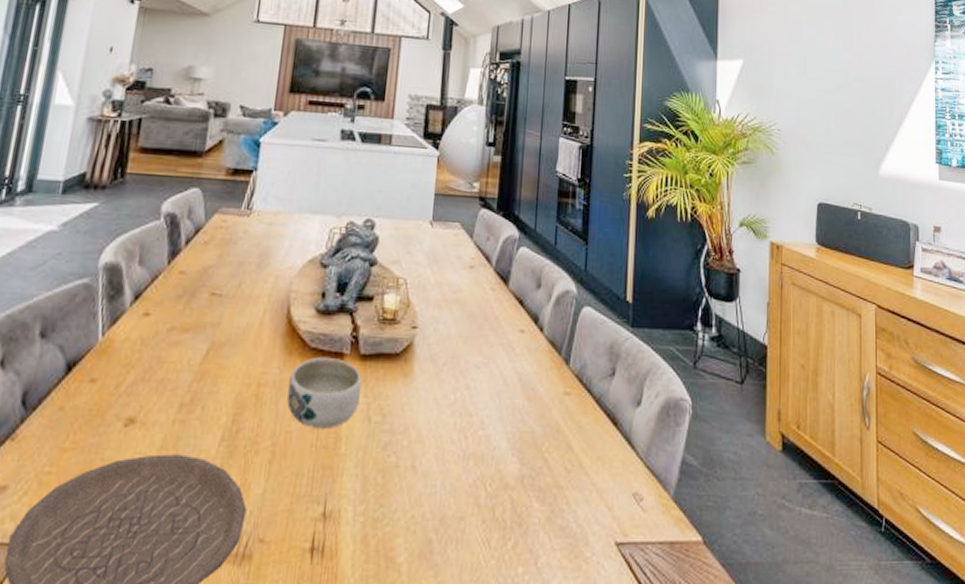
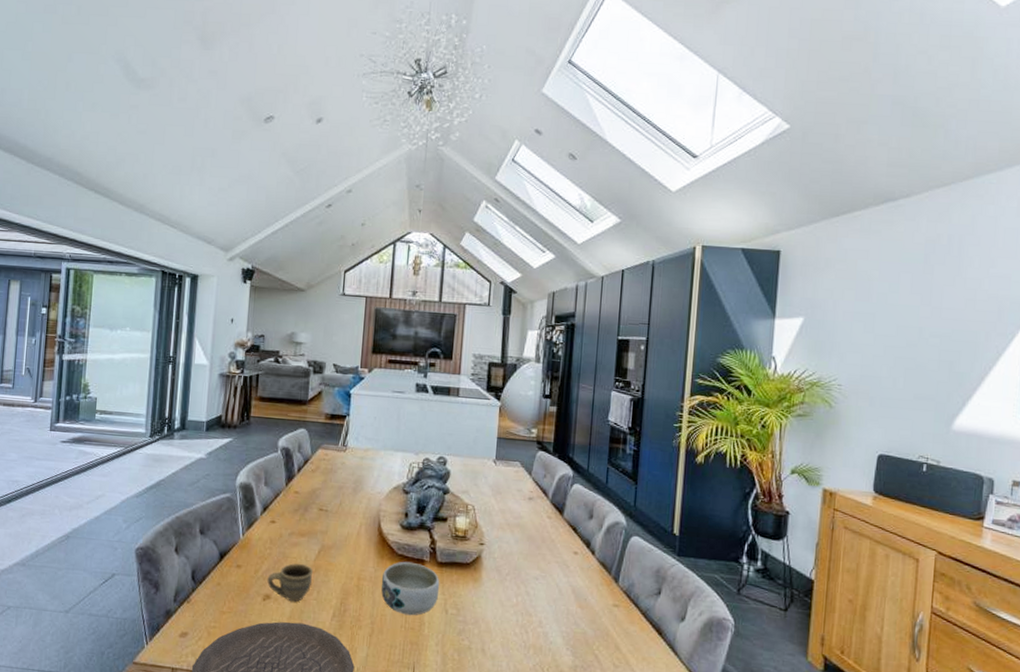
cup: none [132,369,198,424] -> present [267,563,314,602]

